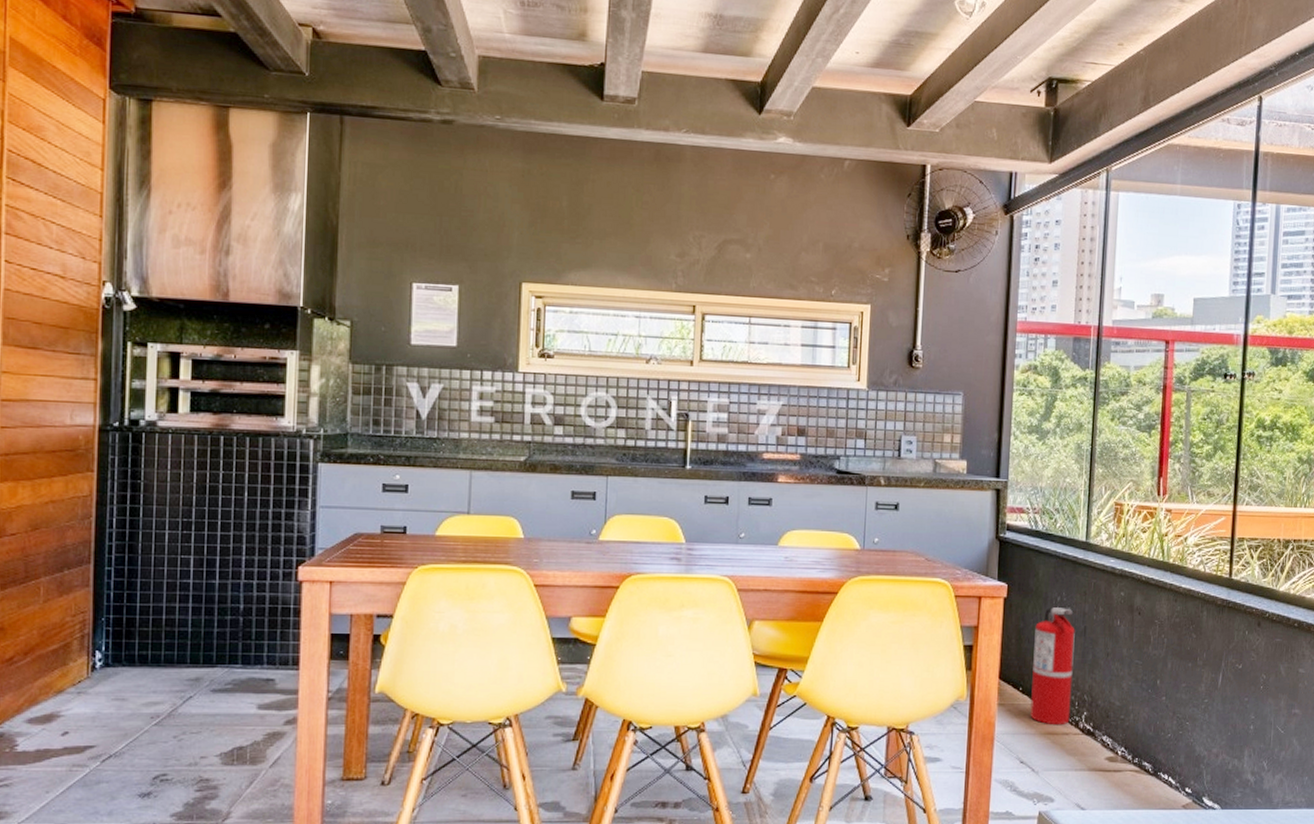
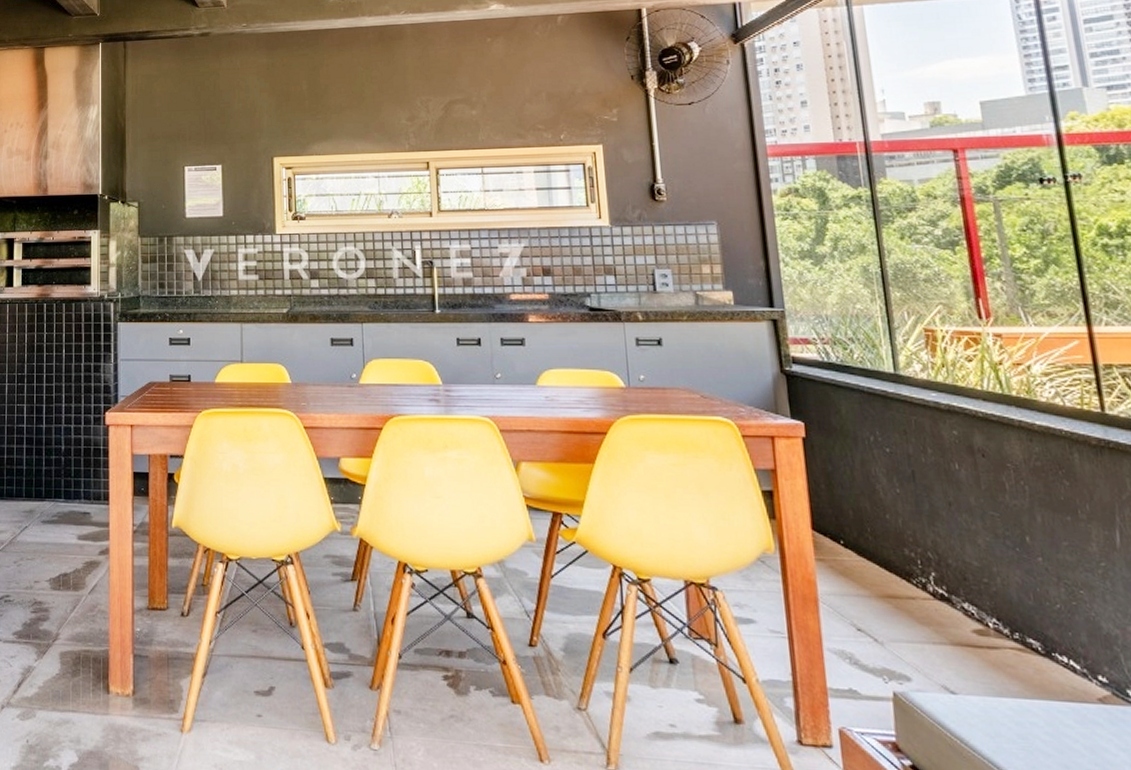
fire extinguisher: present [1030,607,1075,726] -> none [847,448,914,588]

